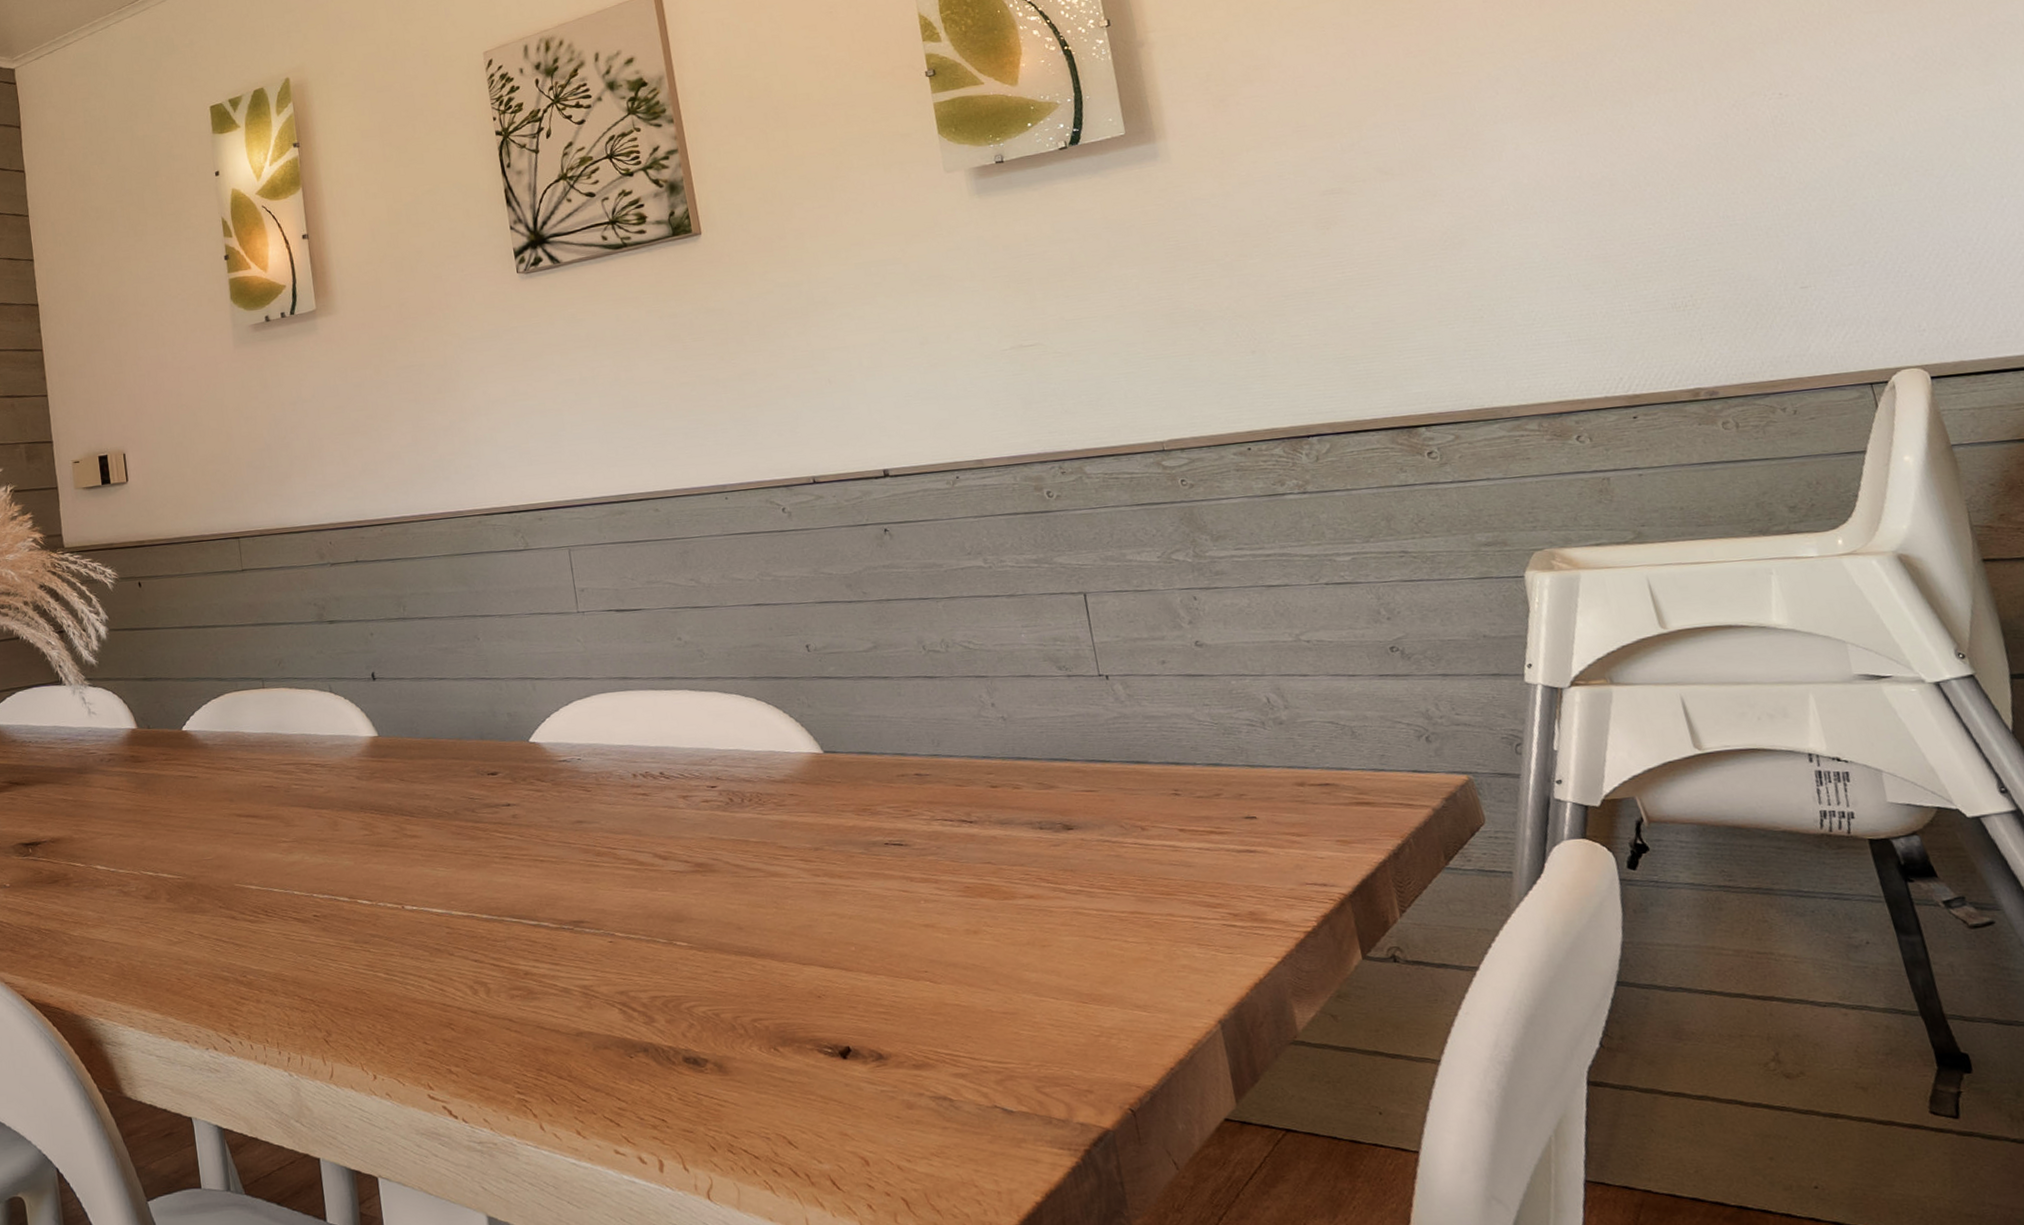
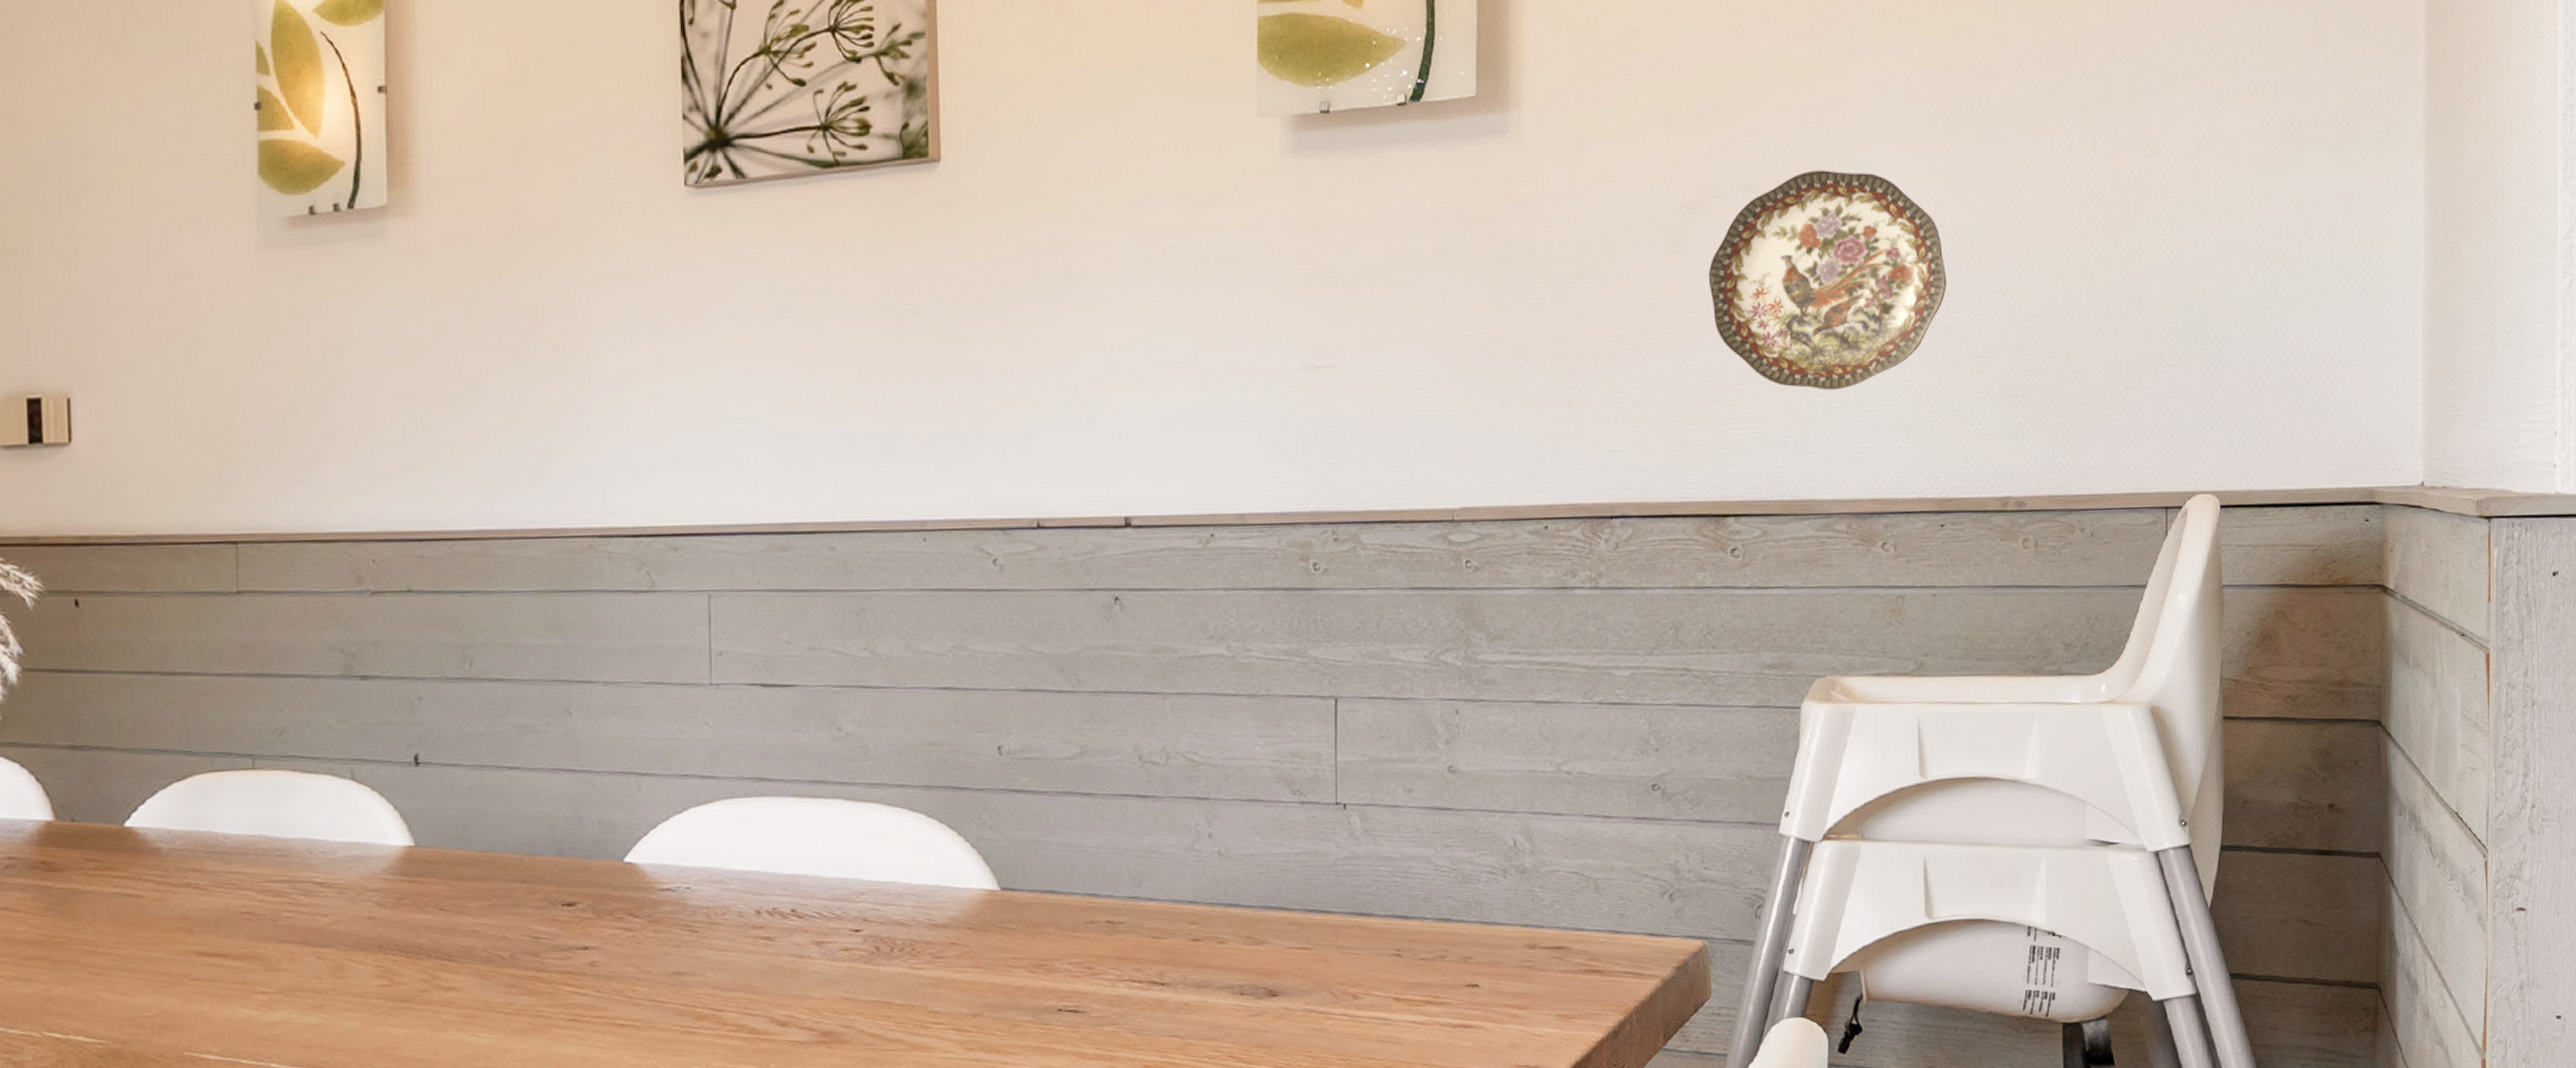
decorative plate: none [1360,146,1595,320] -> present [1708,170,1947,391]

